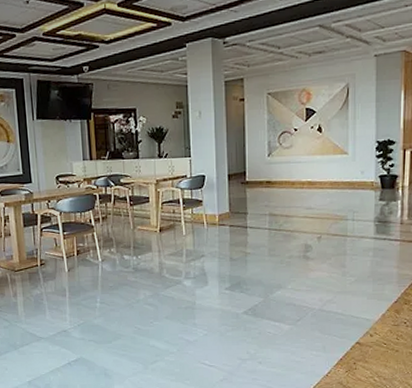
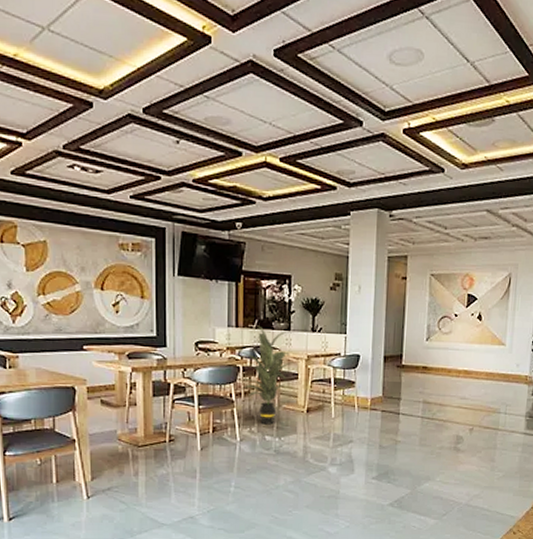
indoor plant: none [94,157,144,246] -> present [238,325,294,425]

